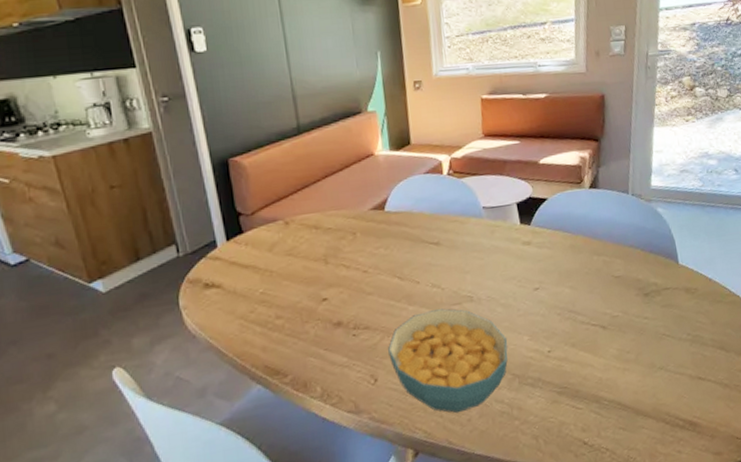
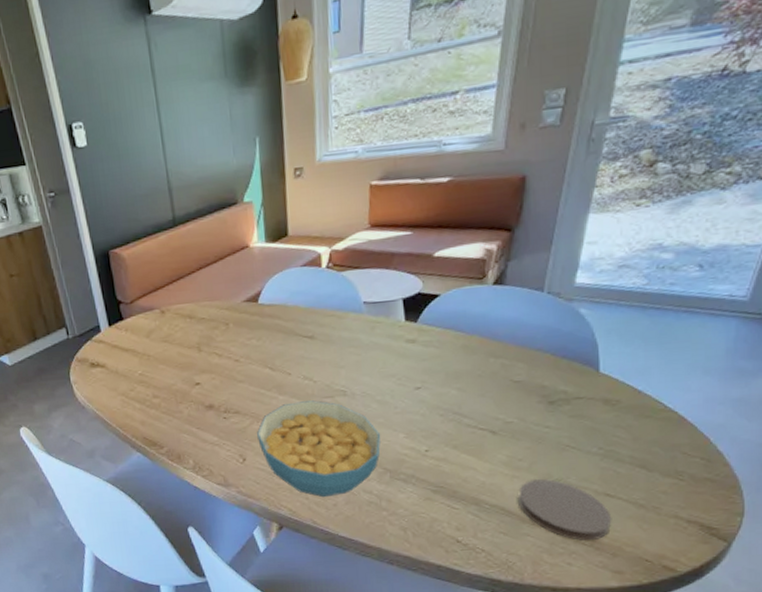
coaster: none [630,368,707,427] -> present [517,479,612,541]

